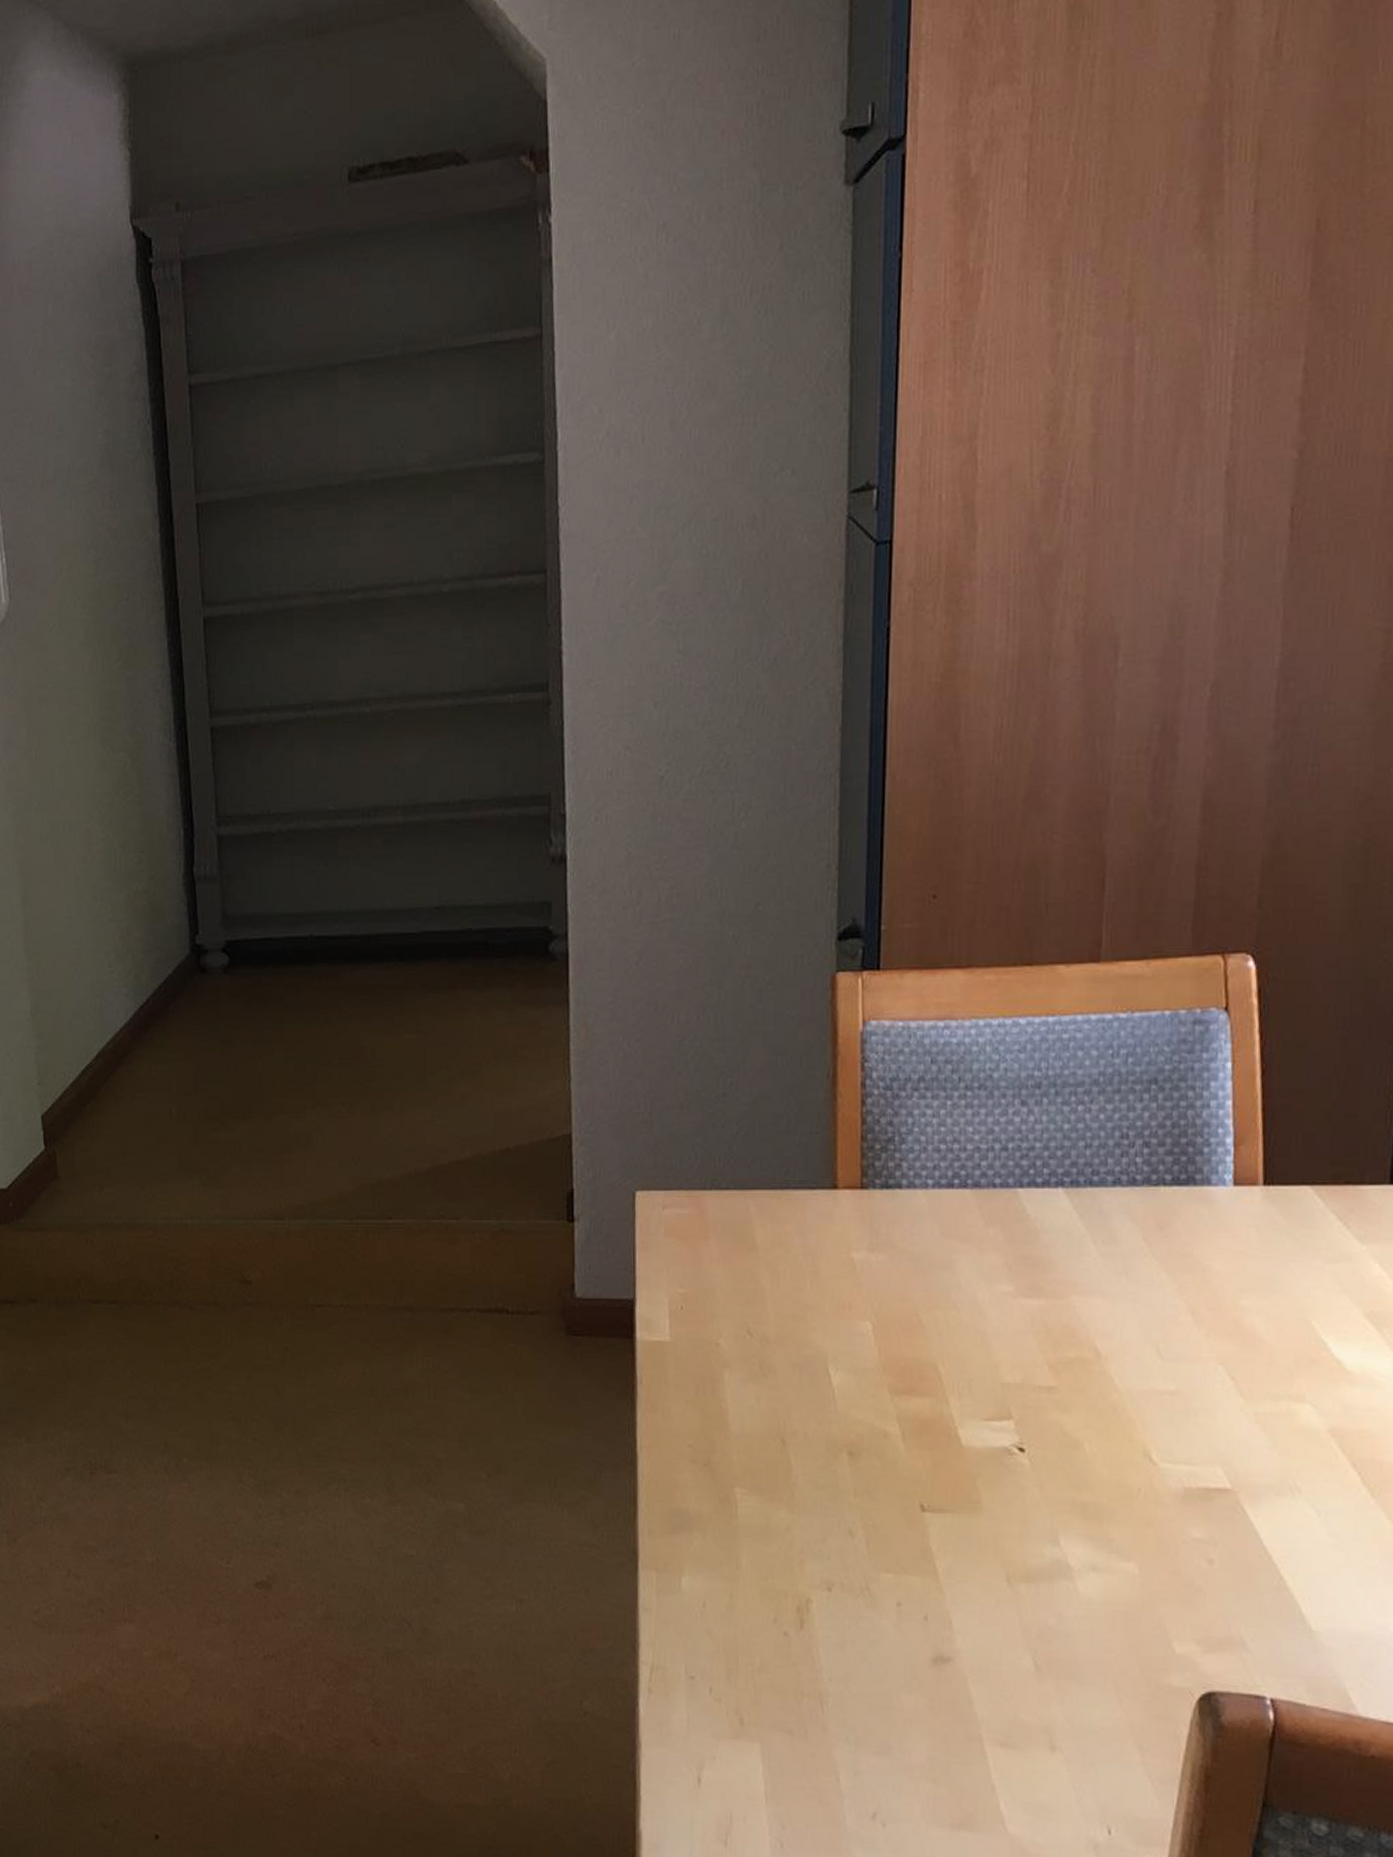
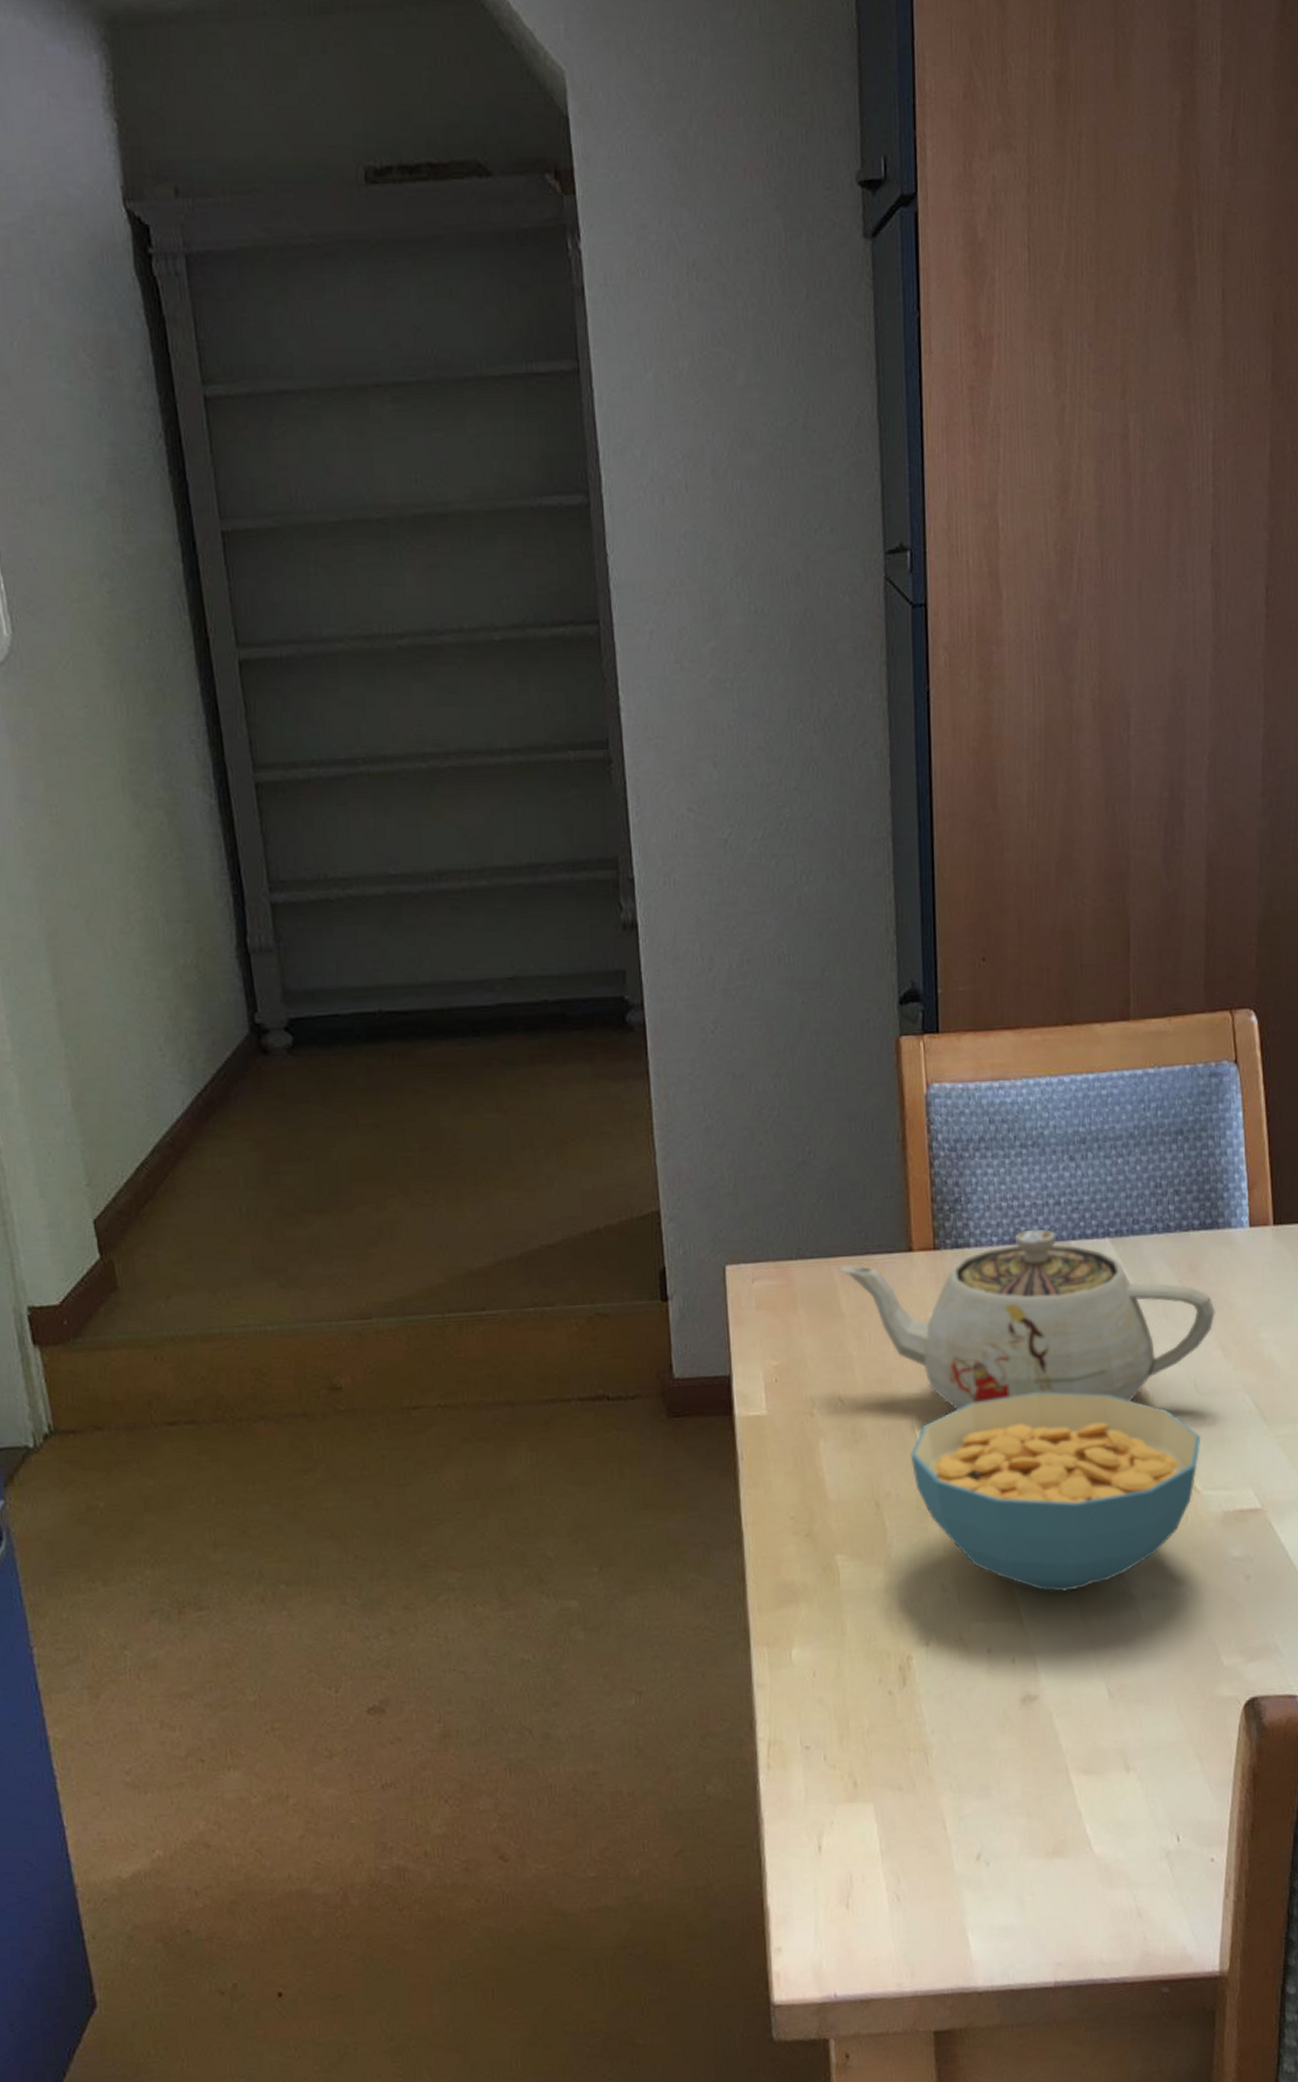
teapot: none [756,1174,1186,1361] -> present [839,1229,1215,1410]
cereal bowl: none [822,1342,1162,1553] -> present [910,1392,1202,1592]

